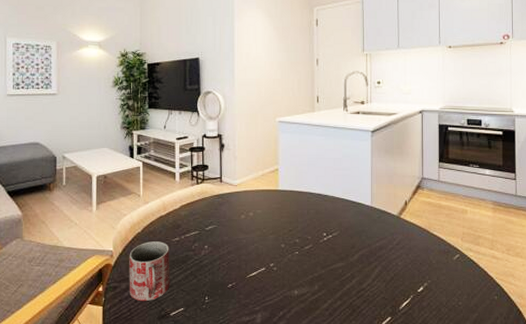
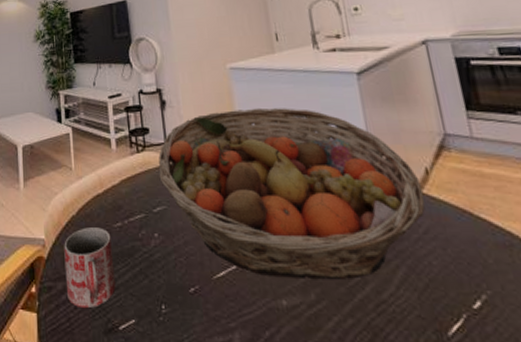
fruit basket: none [213,153,401,277] -> present [158,107,425,280]

